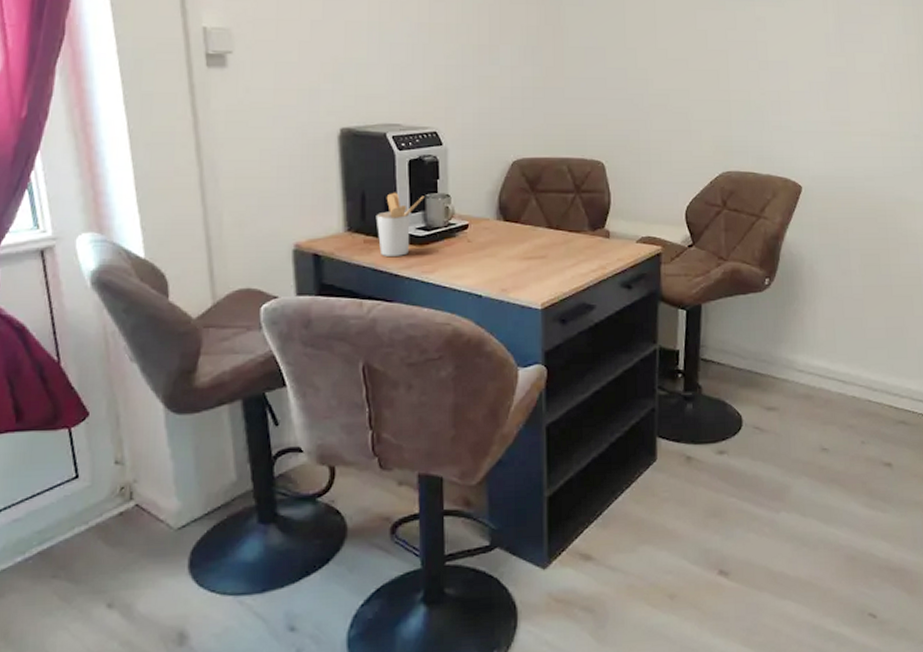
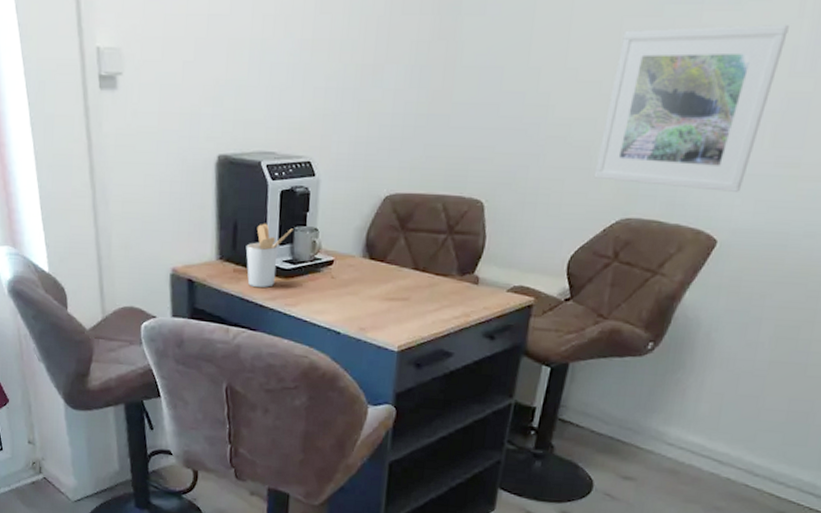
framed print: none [694,17,819,146] -> present [593,25,789,192]

